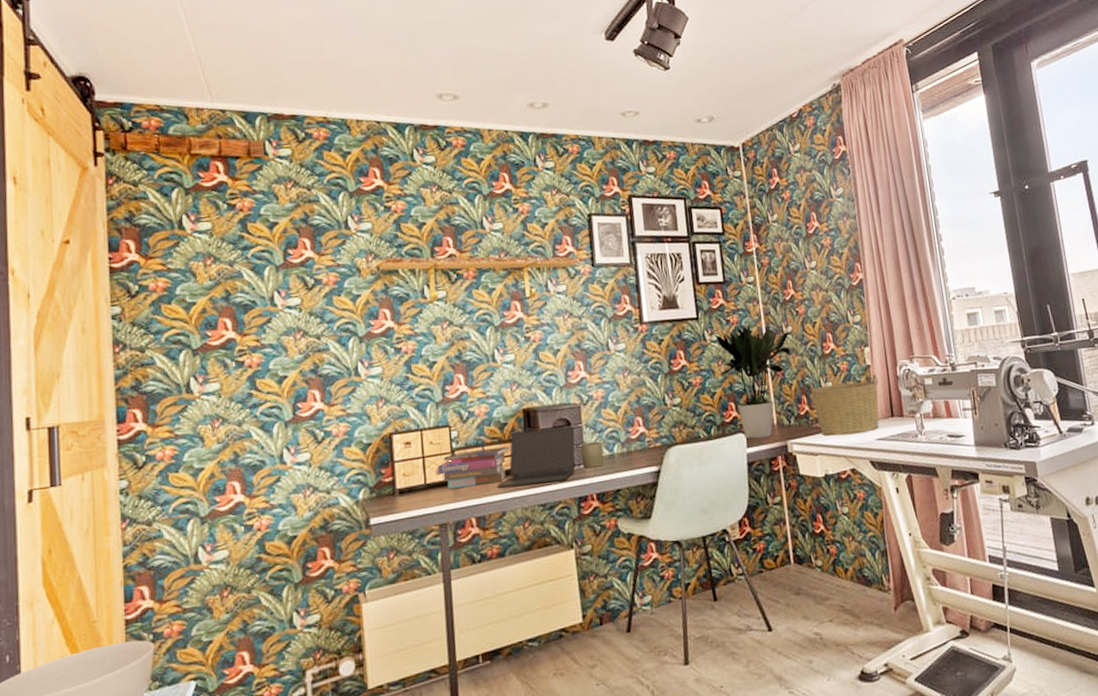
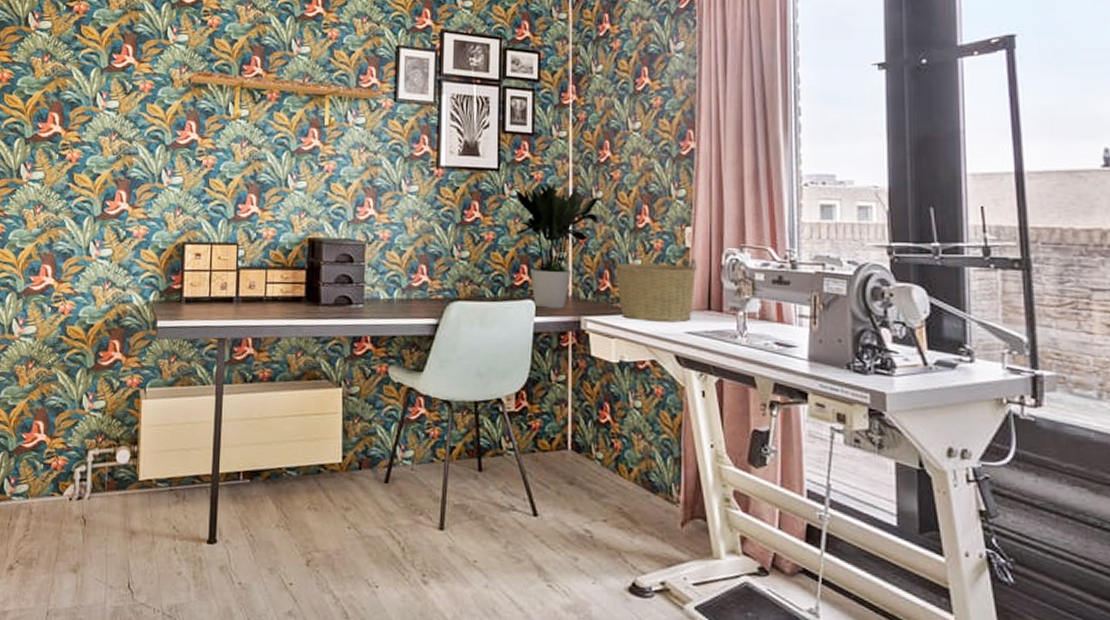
books: present [438,446,509,489] -> none [223,270,291,308]
laptop: present [497,426,575,488] -> none [276,260,357,317]
mug: present [580,441,604,469] -> none [360,283,383,309]

